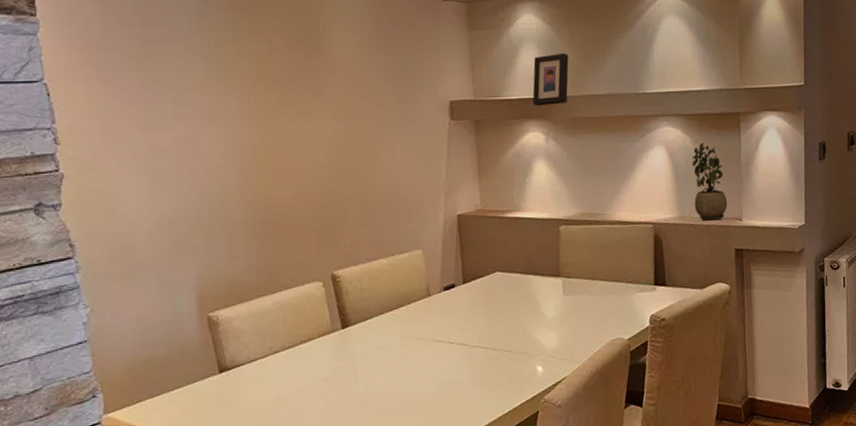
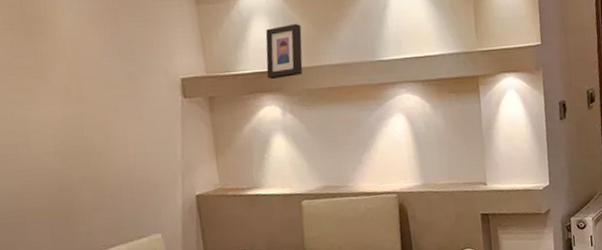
potted plant: present [692,142,728,221] -> none [433,108,471,188]

